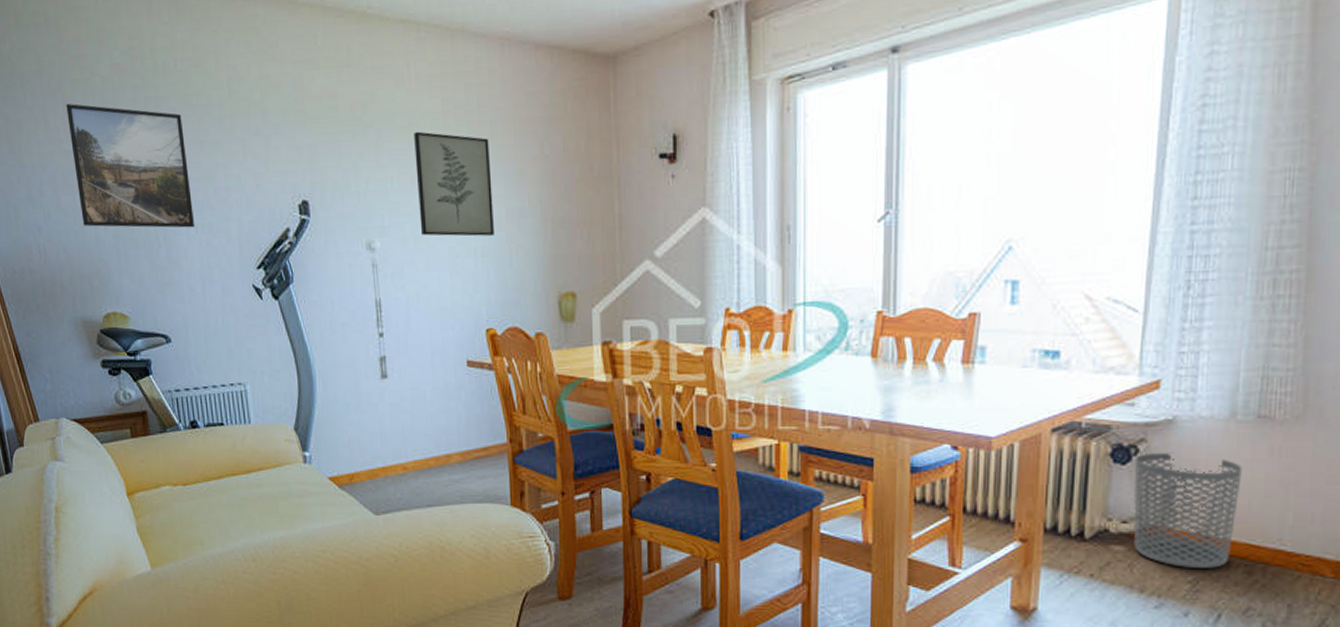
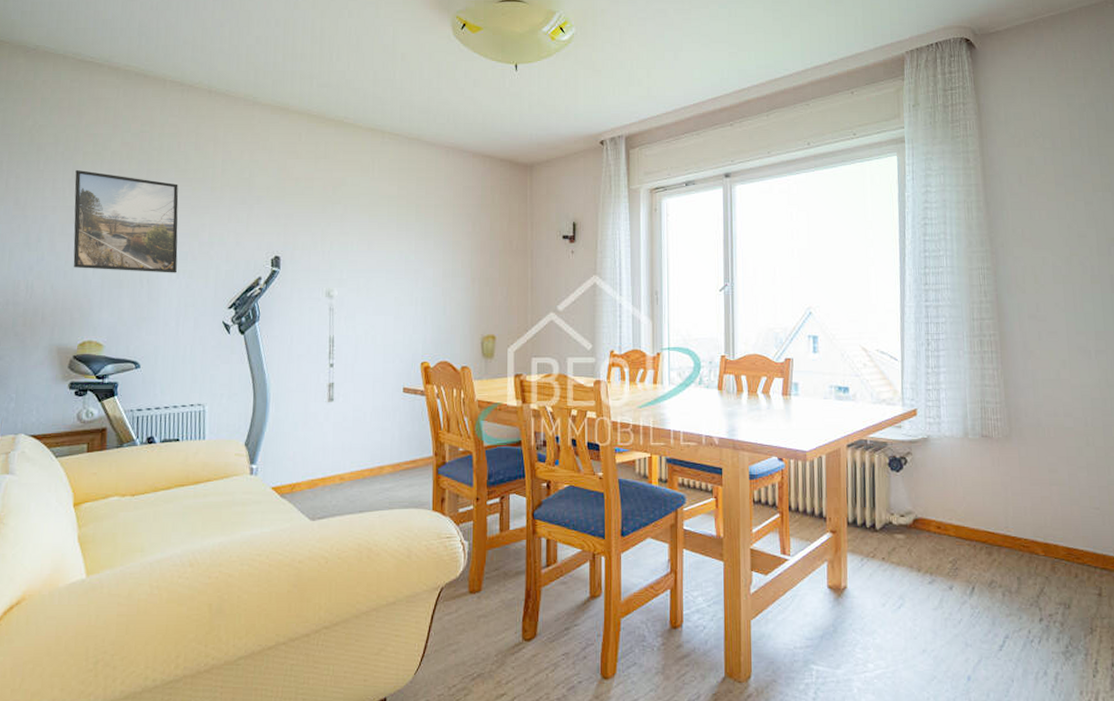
wall art: present [414,131,494,237] -> none [372,209,433,290]
waste bin: present [1133,452,1243,568] -> none [906,462,977,551]

